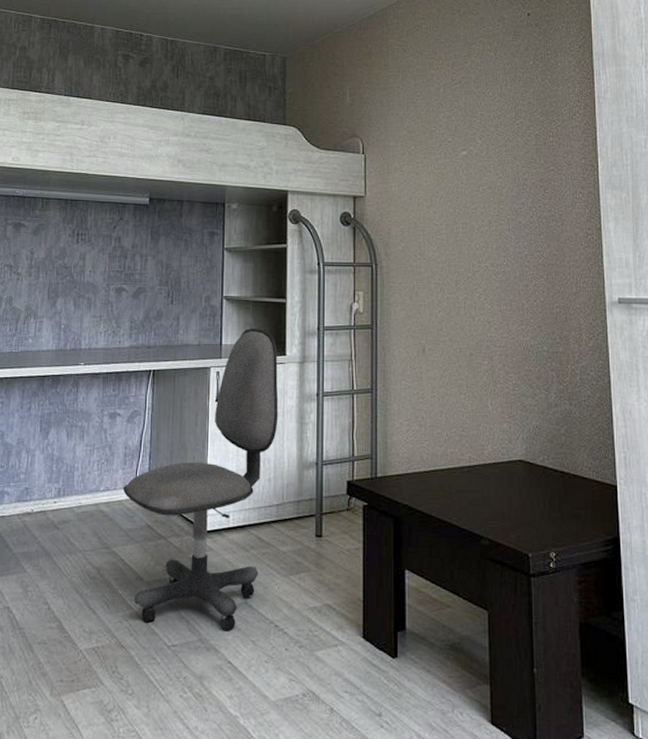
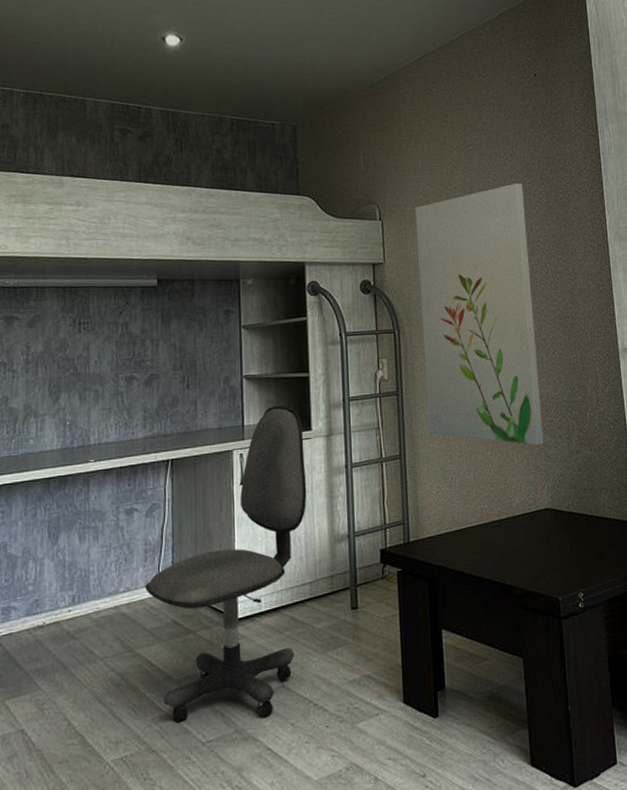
wall art: none [398,123,521,394] -> present [415,183,544,446]

